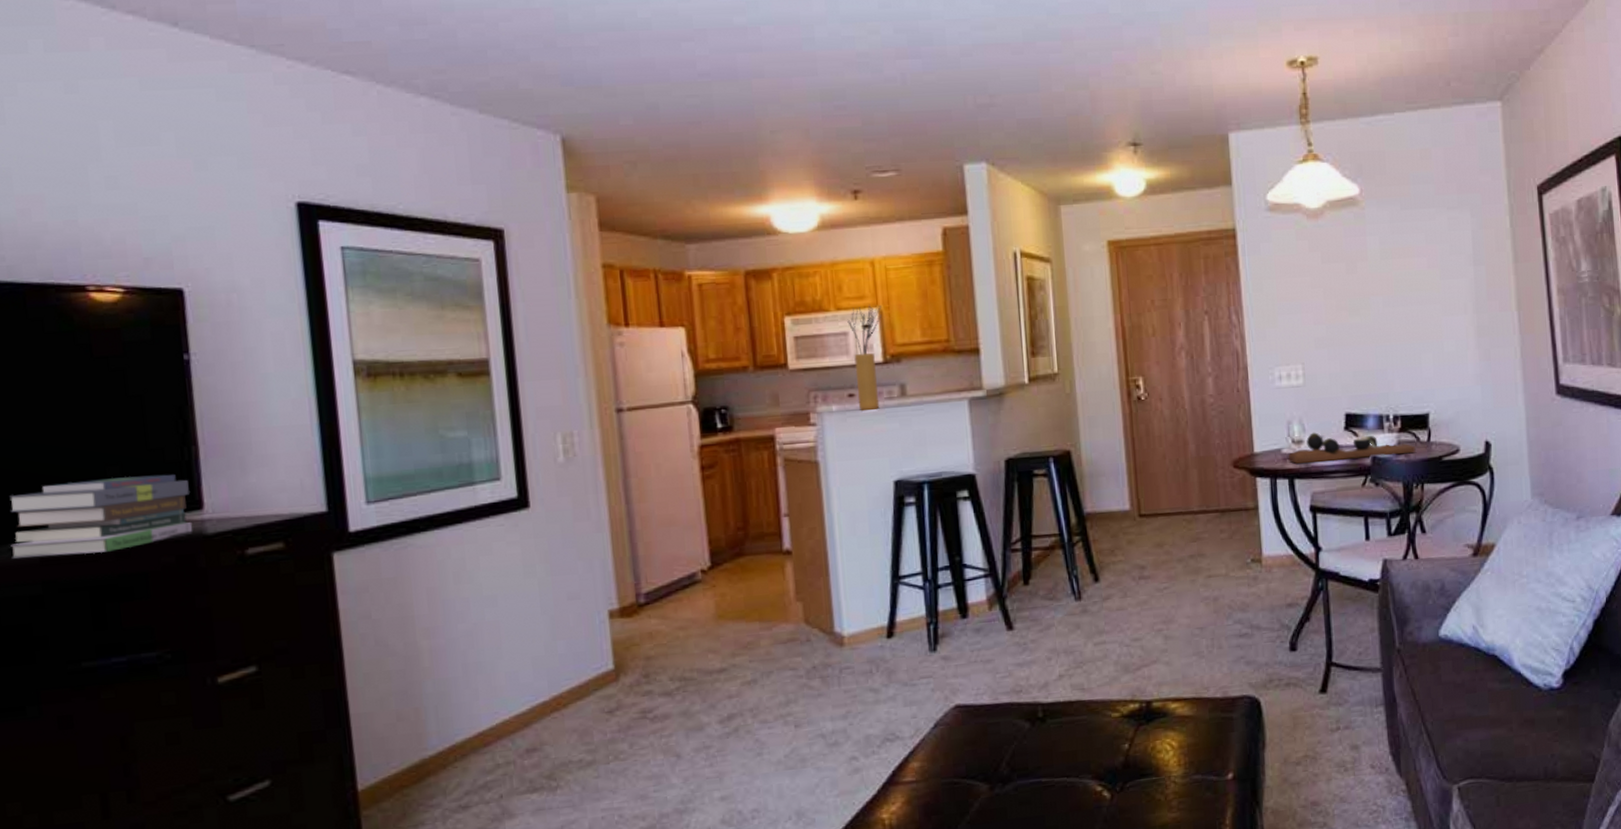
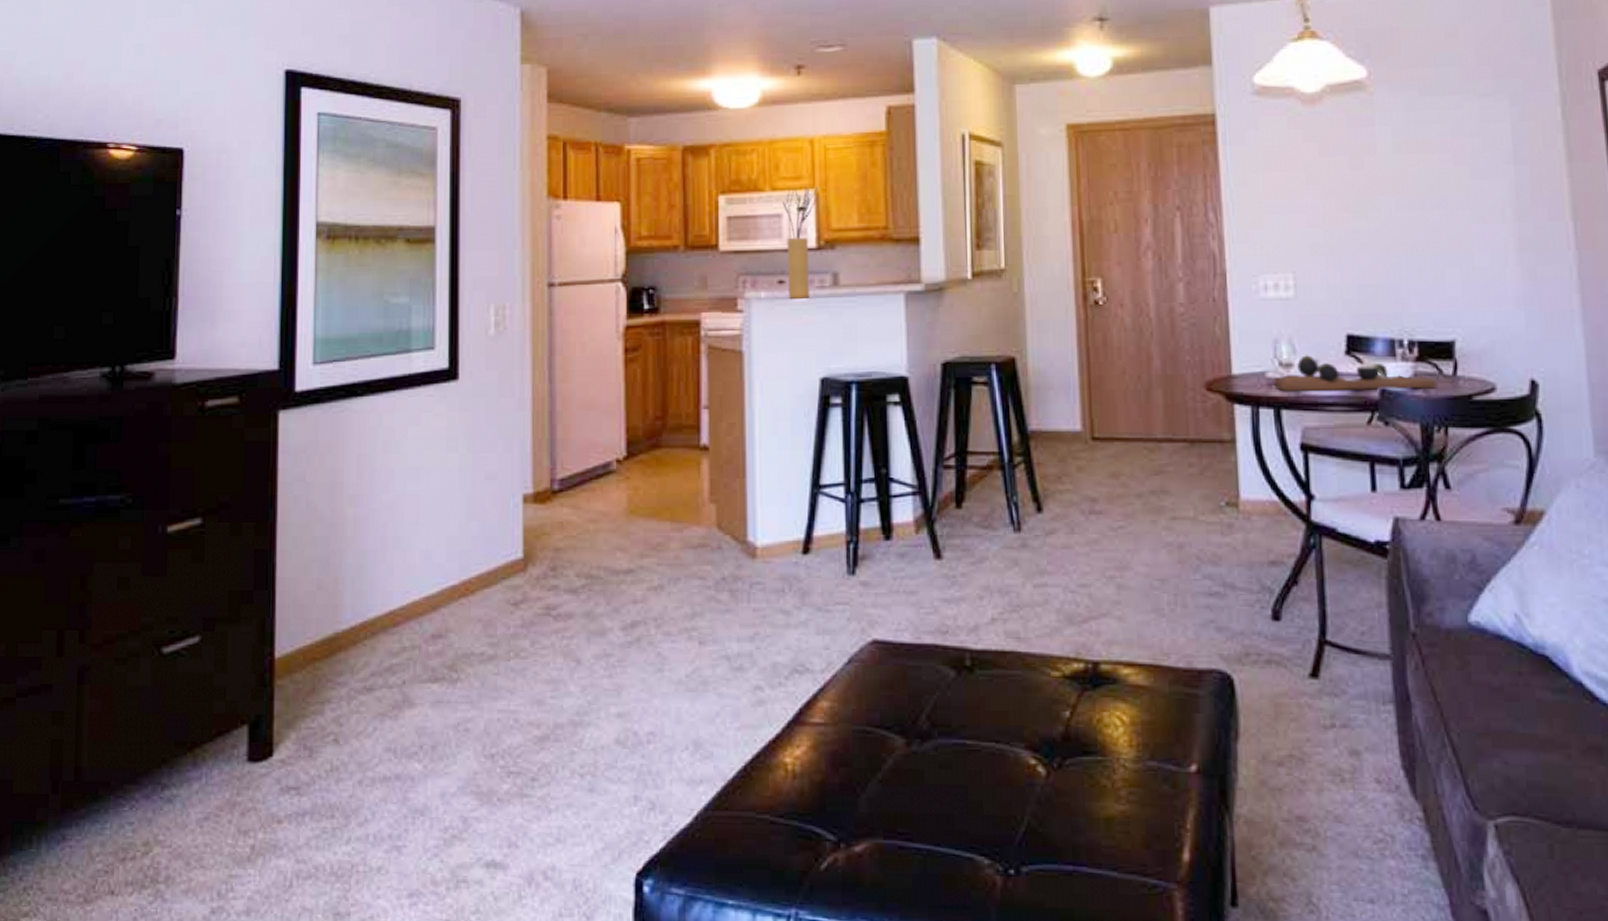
books: present [9,474,193,560] -> none [18,323,166,395]

